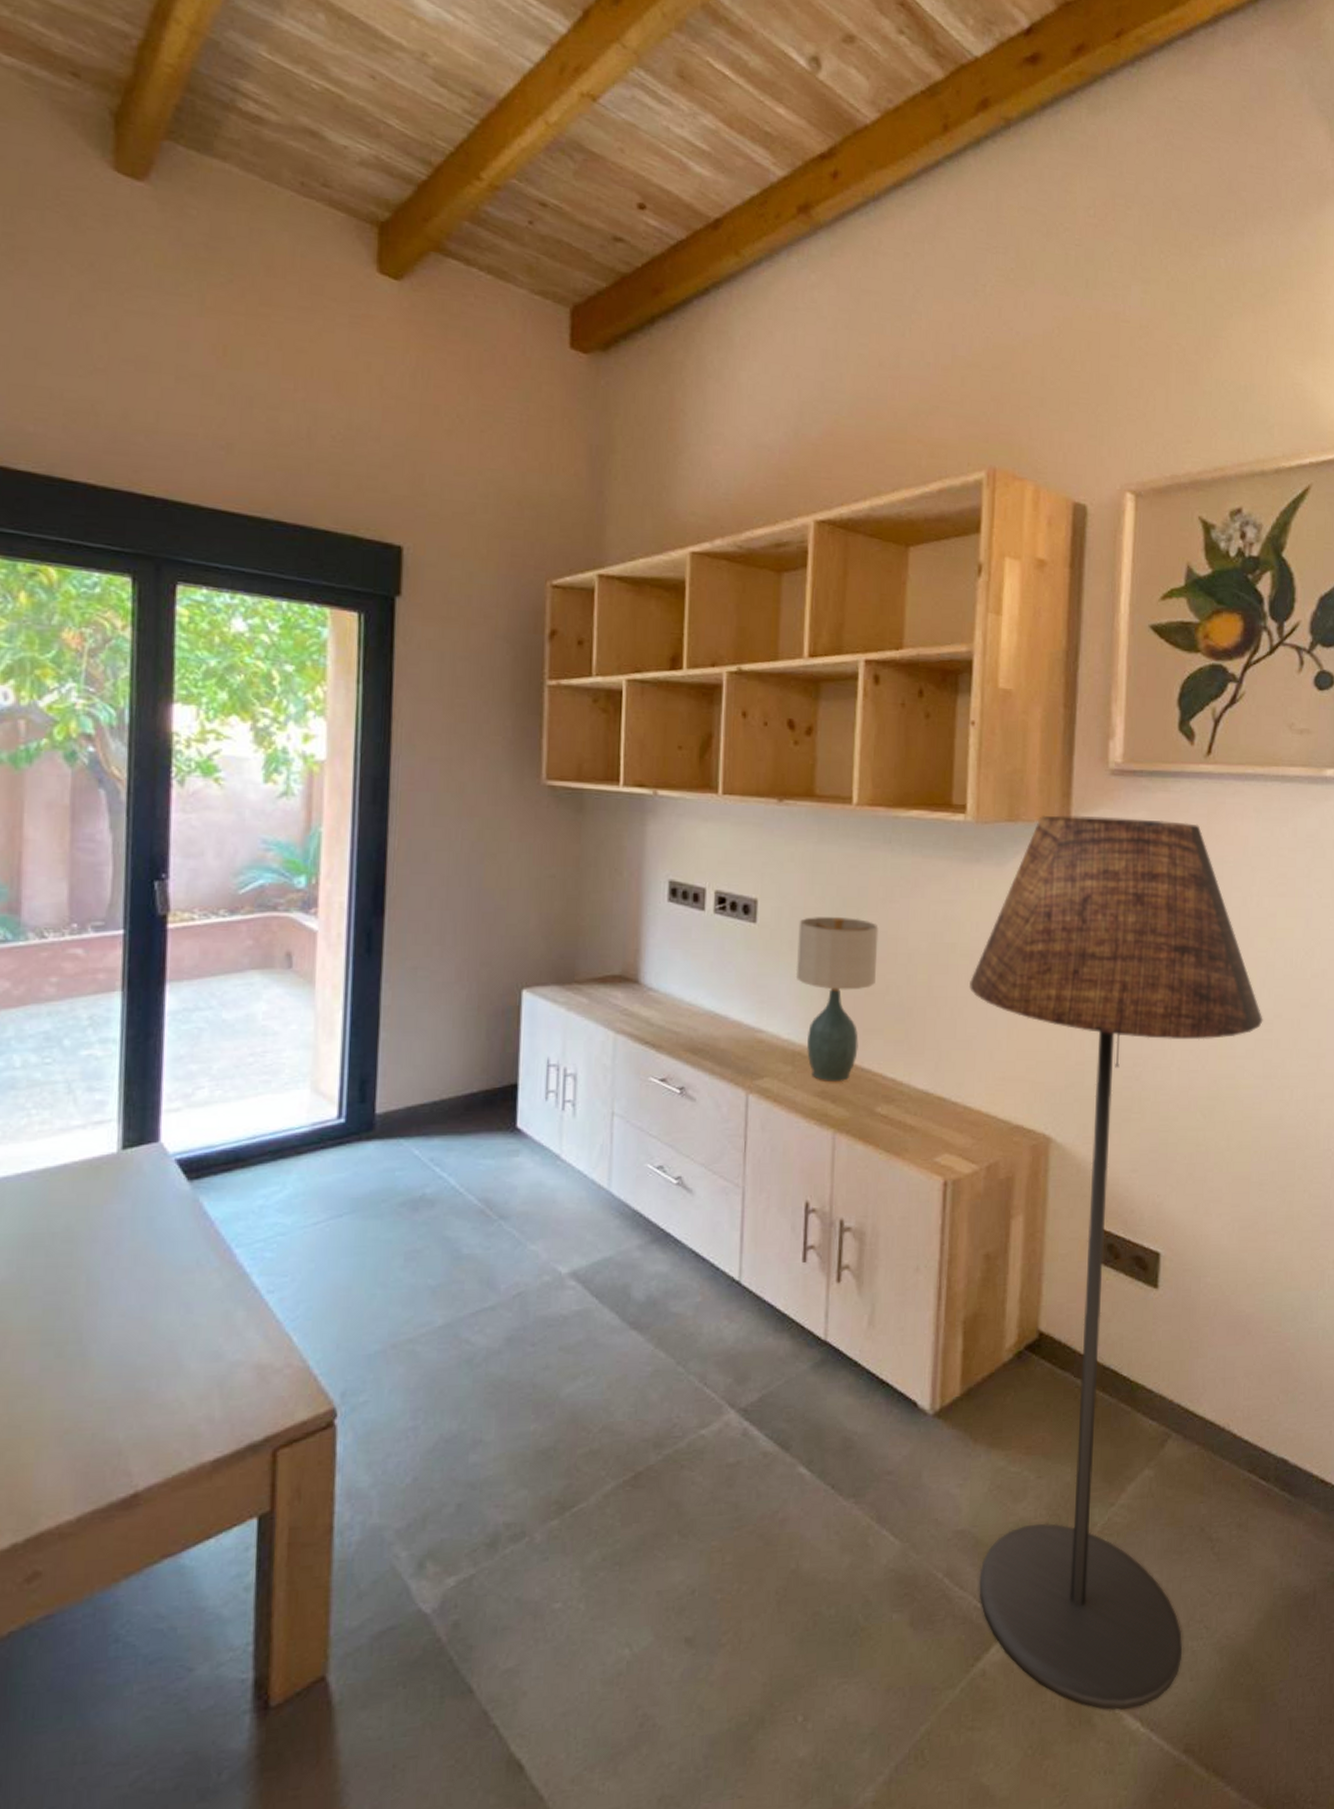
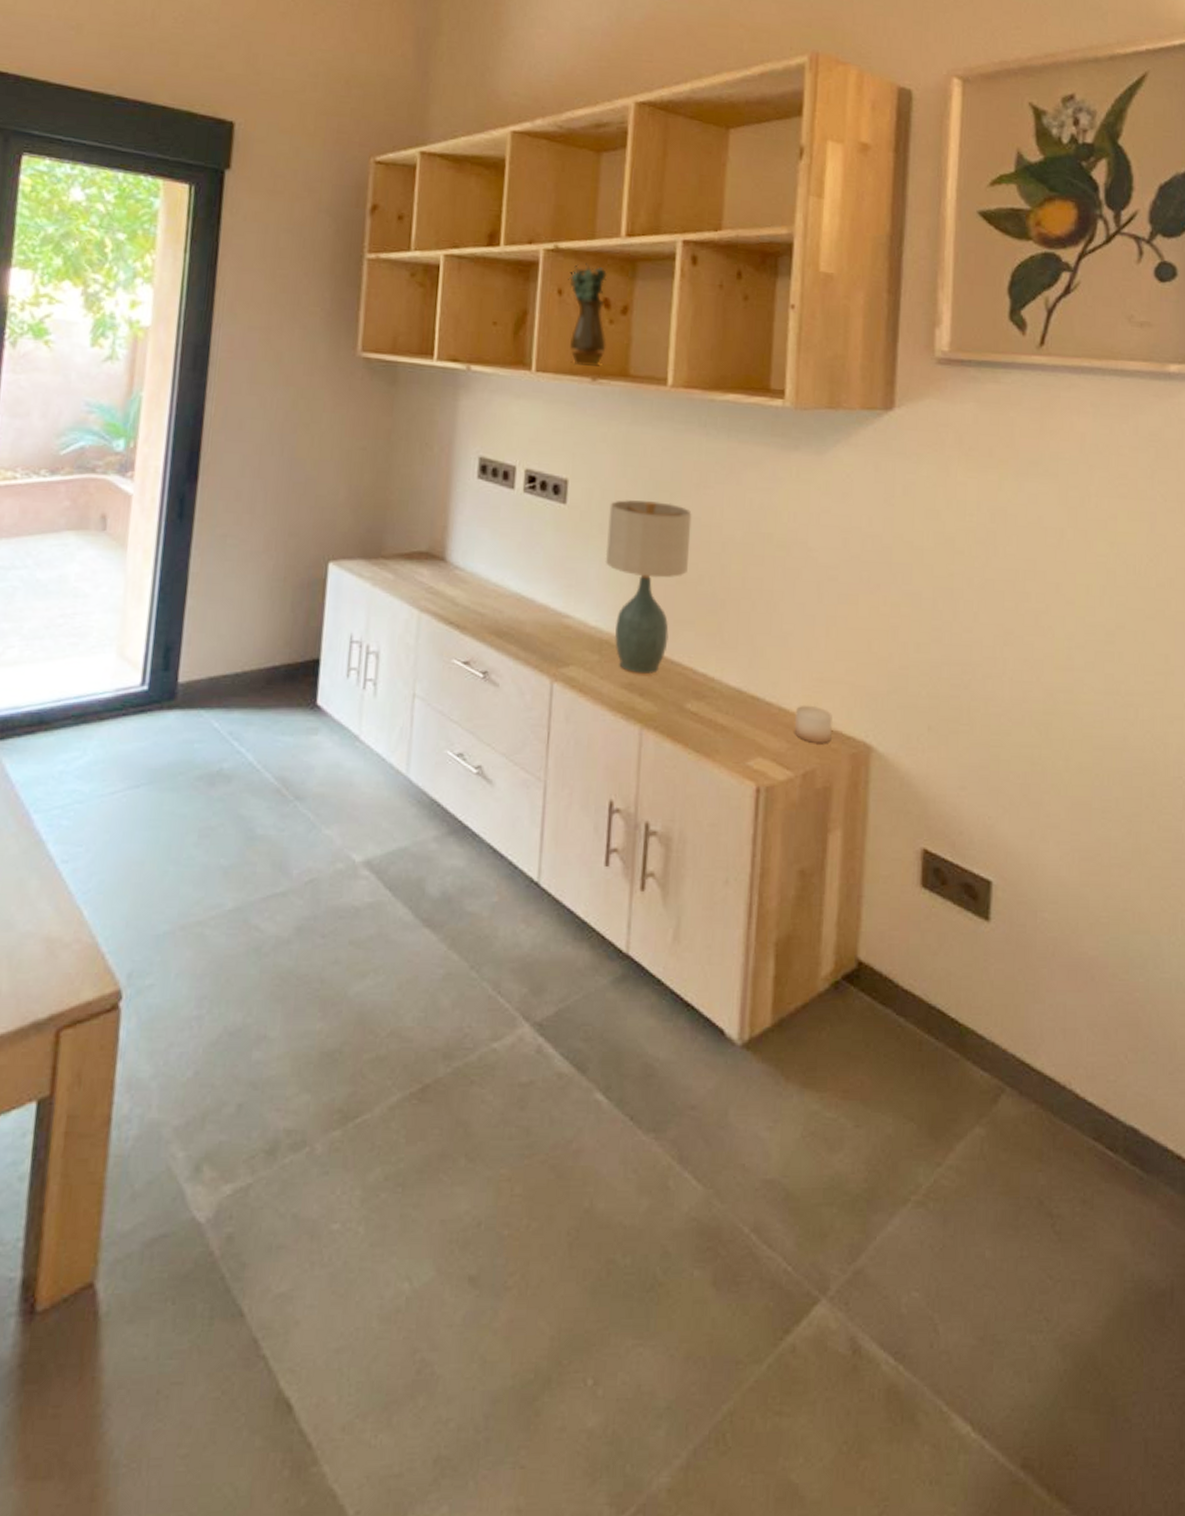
vase: none [752,684,792,787] -> present [568,262,607,366]
floor lamp: present [969,815,1263,1710] -> none [786,404,1104,1408]
candle: none [978,1102,1014,1137] -> present [794,705,832,743]

